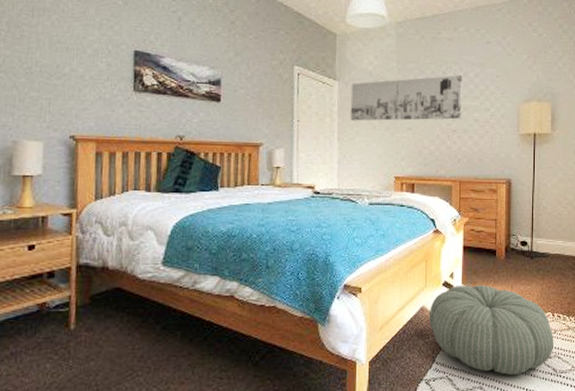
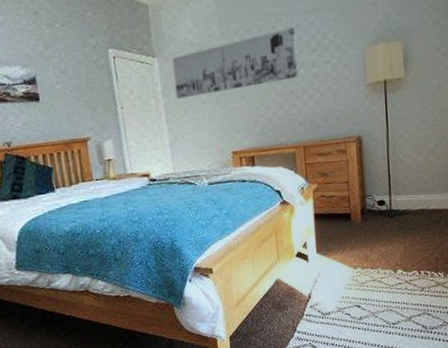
pouf: present [428,285,555,375] -> none [284,251,423,337]

